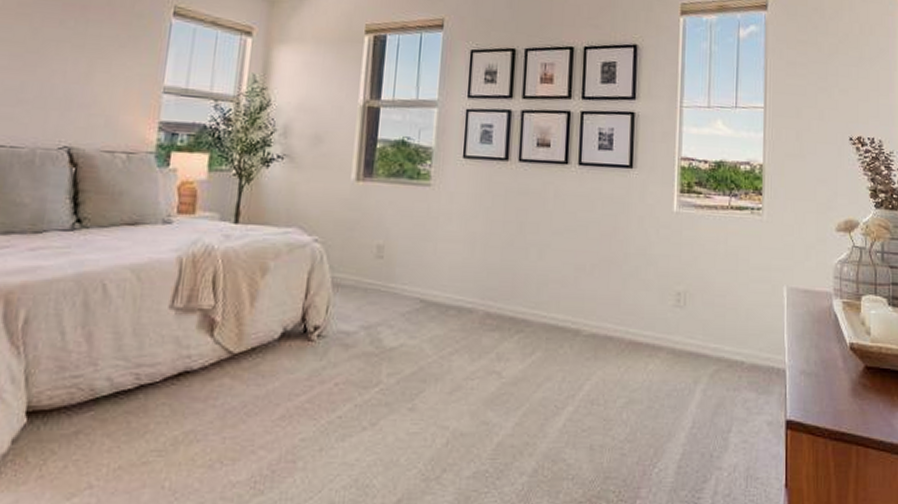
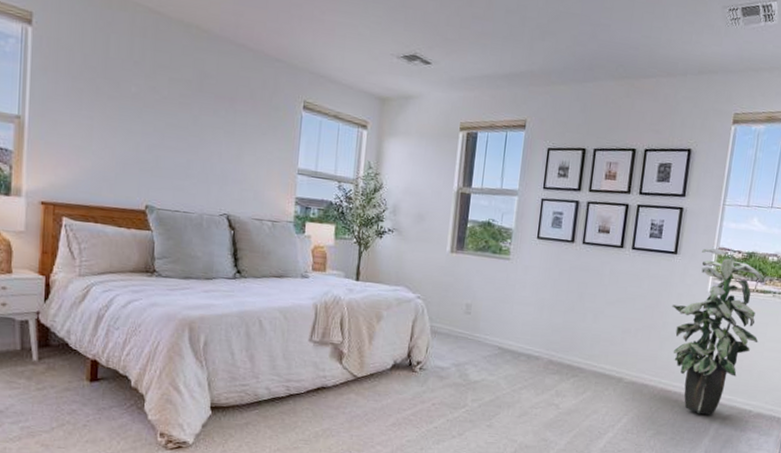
indoor plant: none [633,158,741,372] -> present [672,248,765,415]

